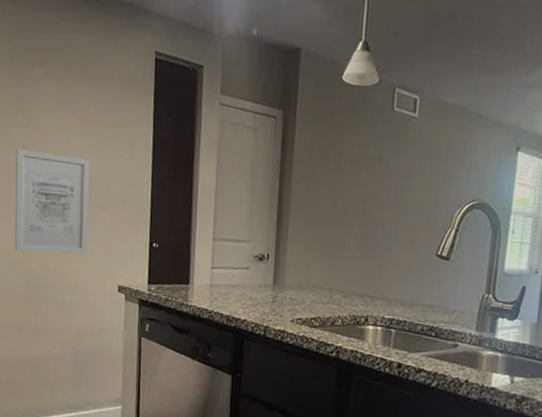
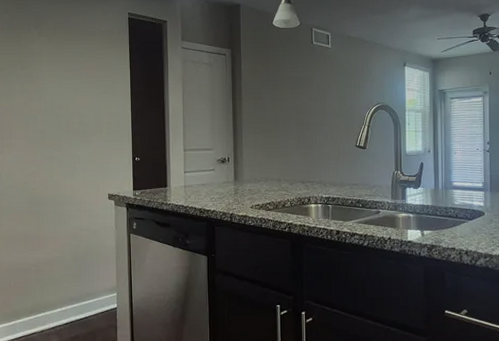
wall art: present [14,148,90,255] -> none [16,93,81,175]

